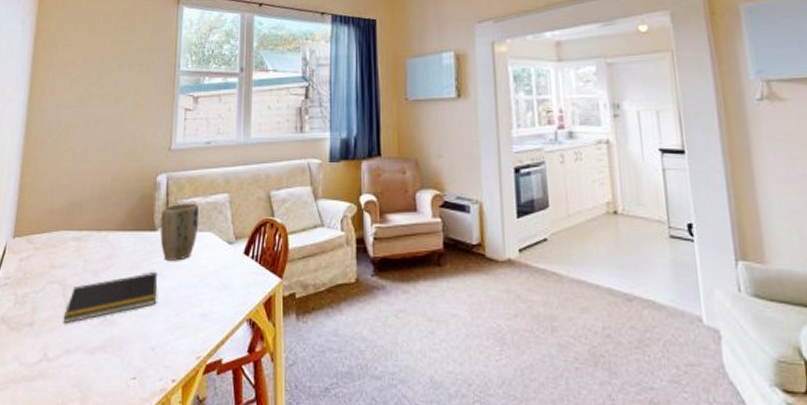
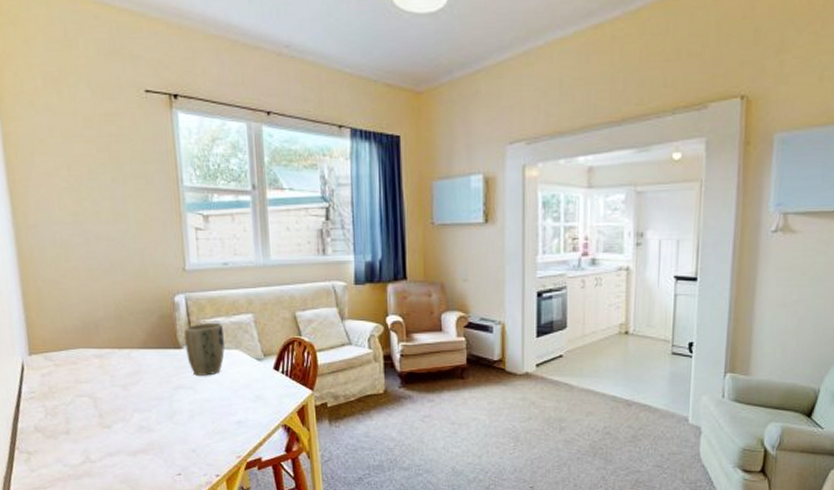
notepad: present [63,271,157,323] -> none [99,385,192,431]

